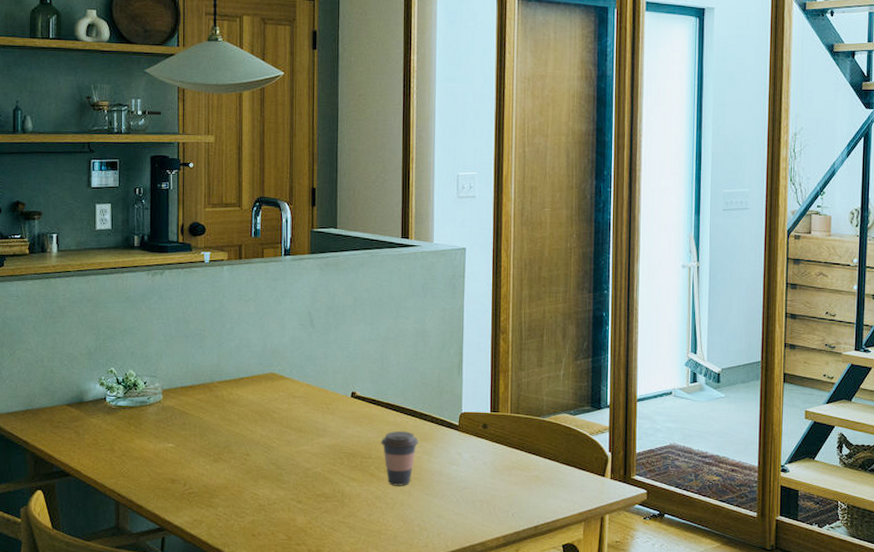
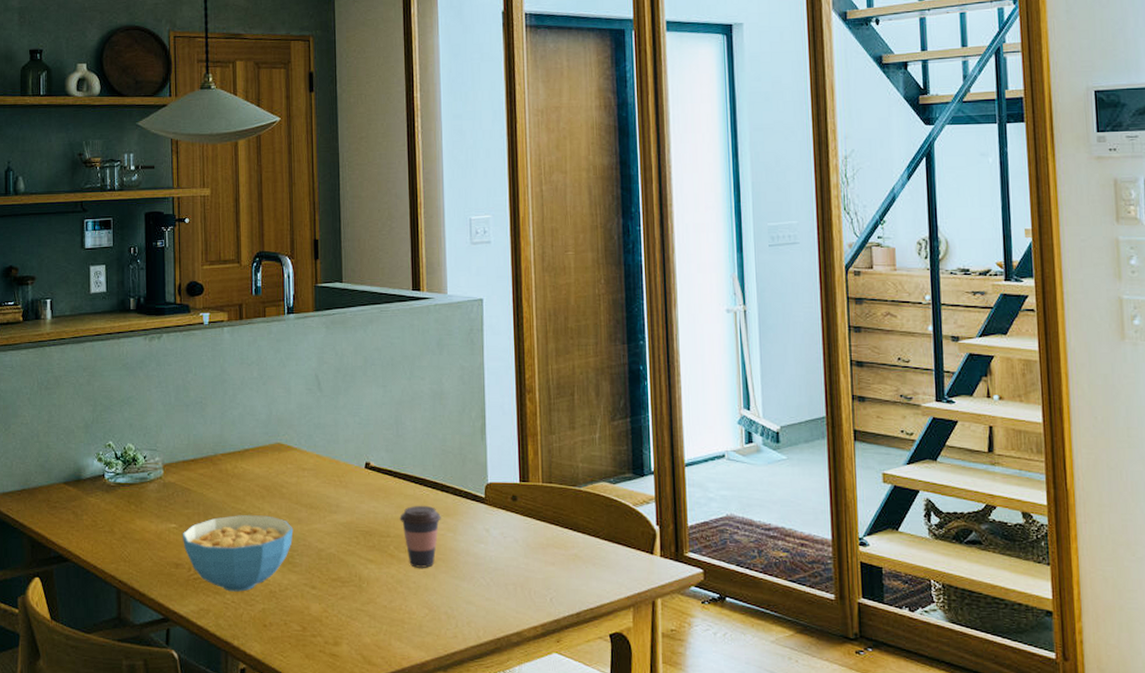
cereal bowl: none [178,437,283,505] -> present [182,515,294,592]

